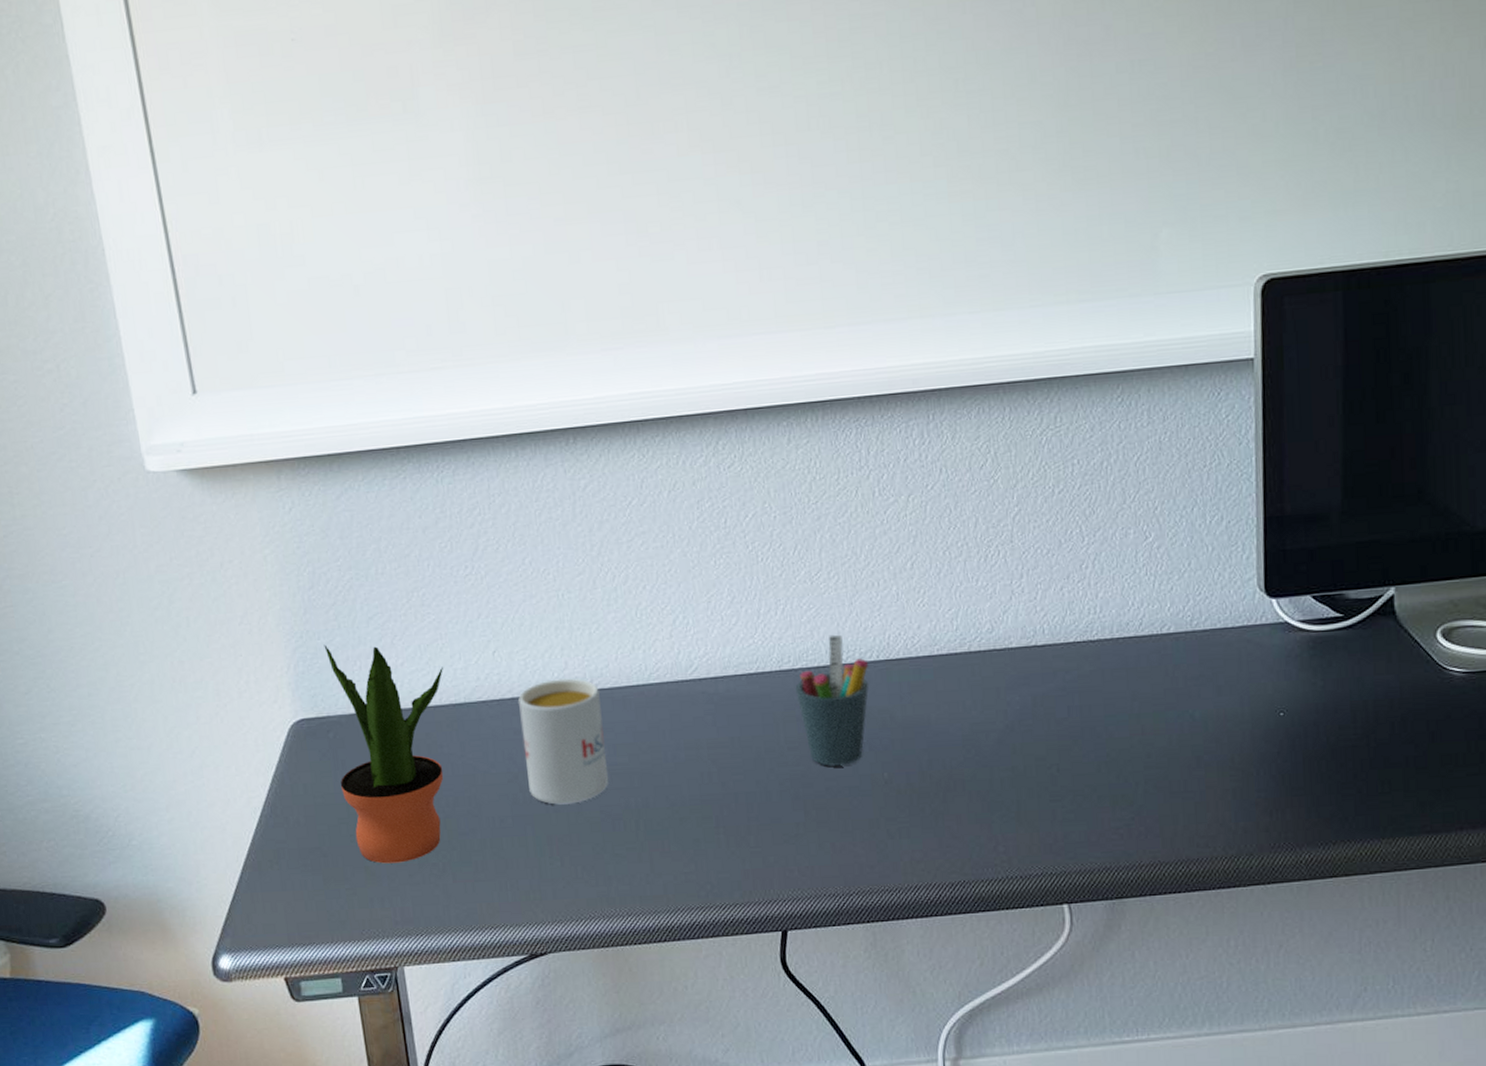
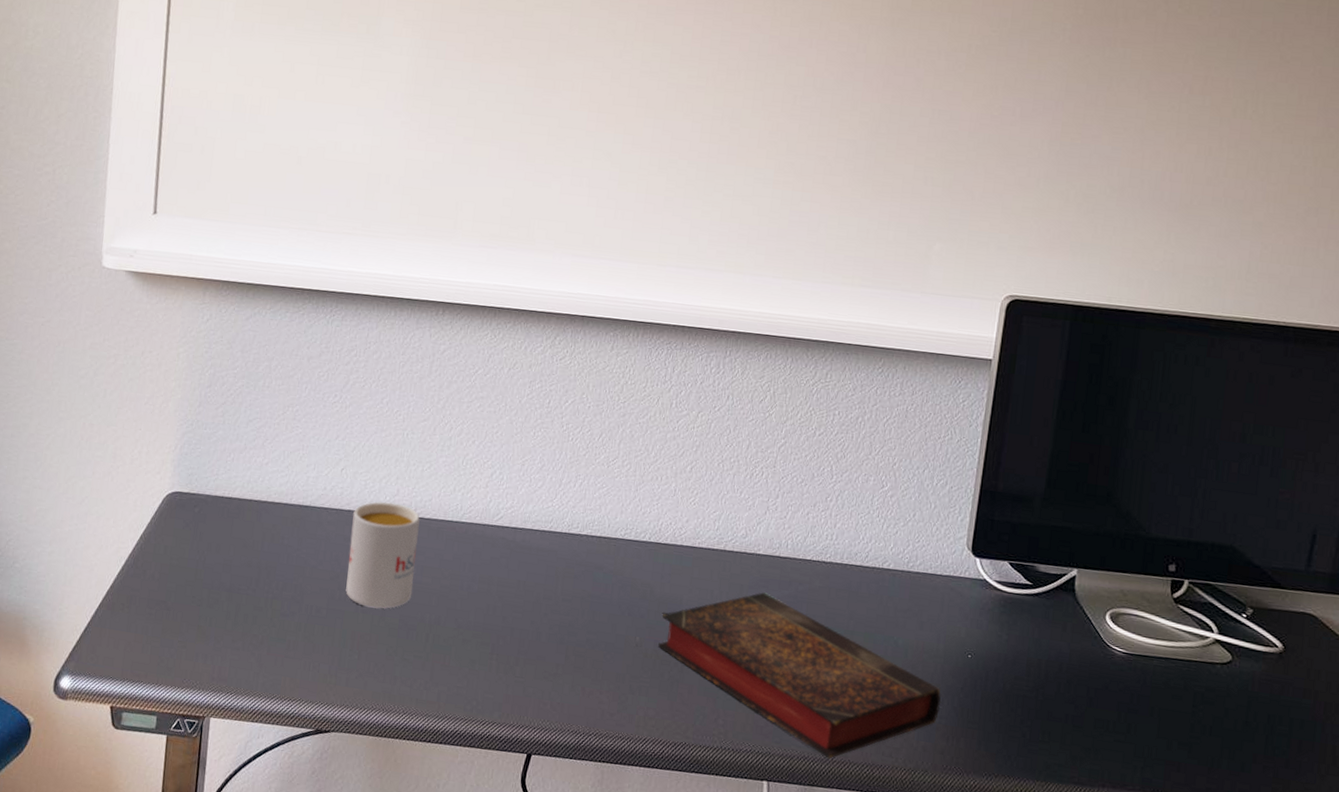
potted plant: present [324,644,444,864] -> none [194,434,299,629]
pen holder: present [795,634,870,766] -> none [577,512,642,624]
book: none [909,691,1257,864] -> present [658,592,941,759]

